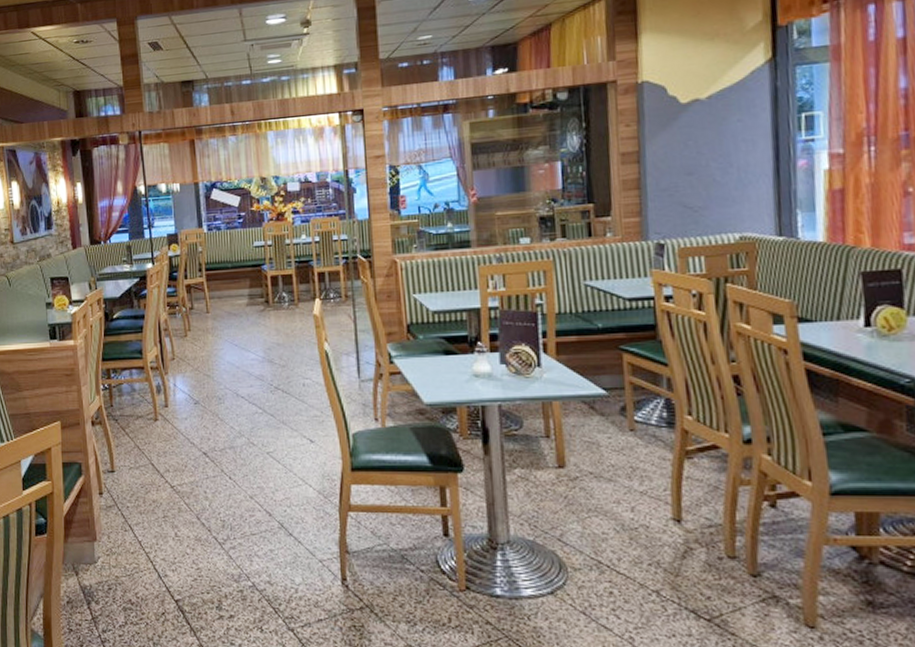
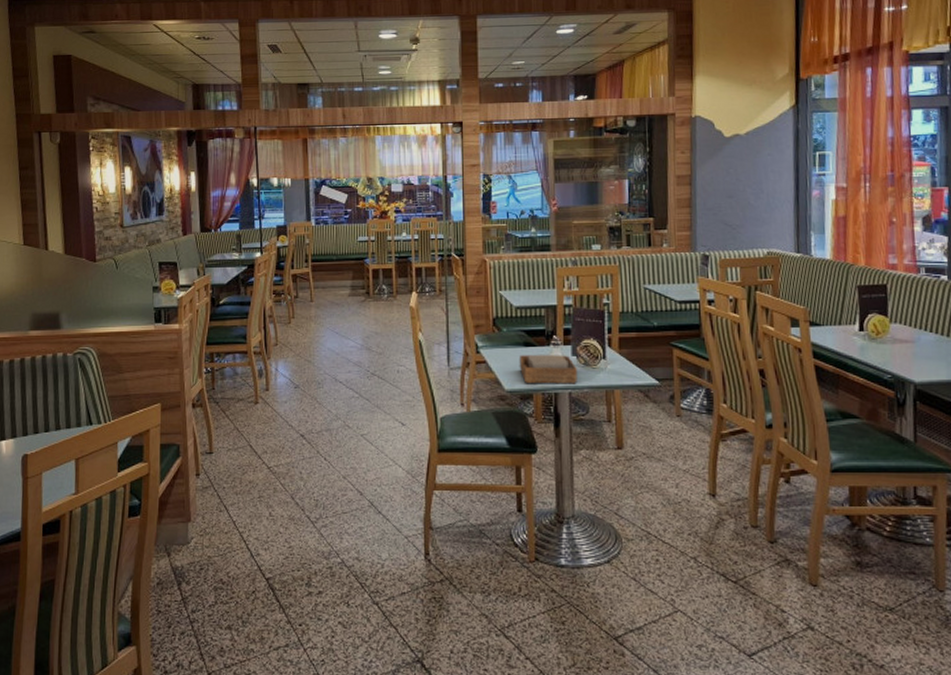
napkin holder: none [438,362,508,396] -> present [519,354,577,384]

